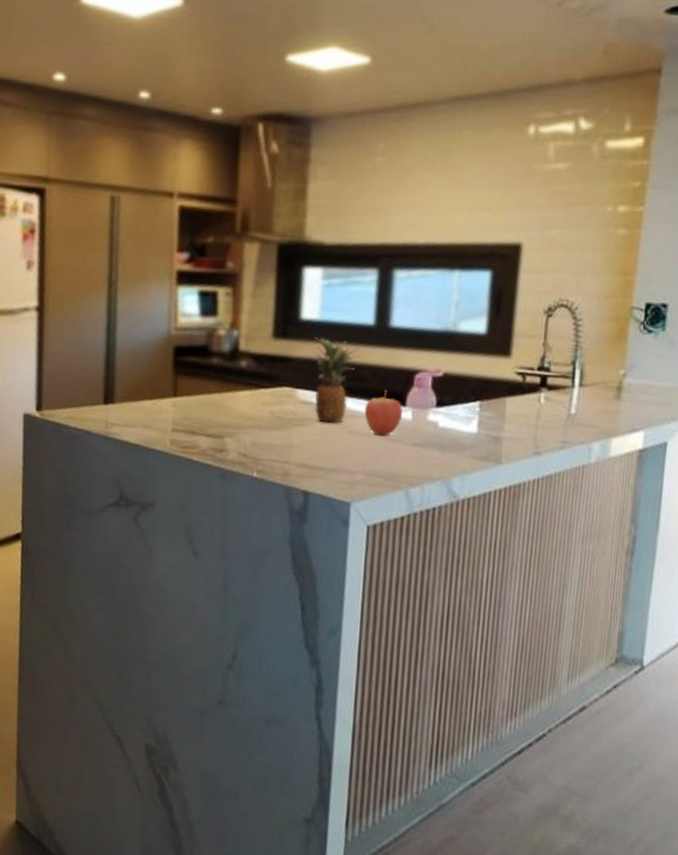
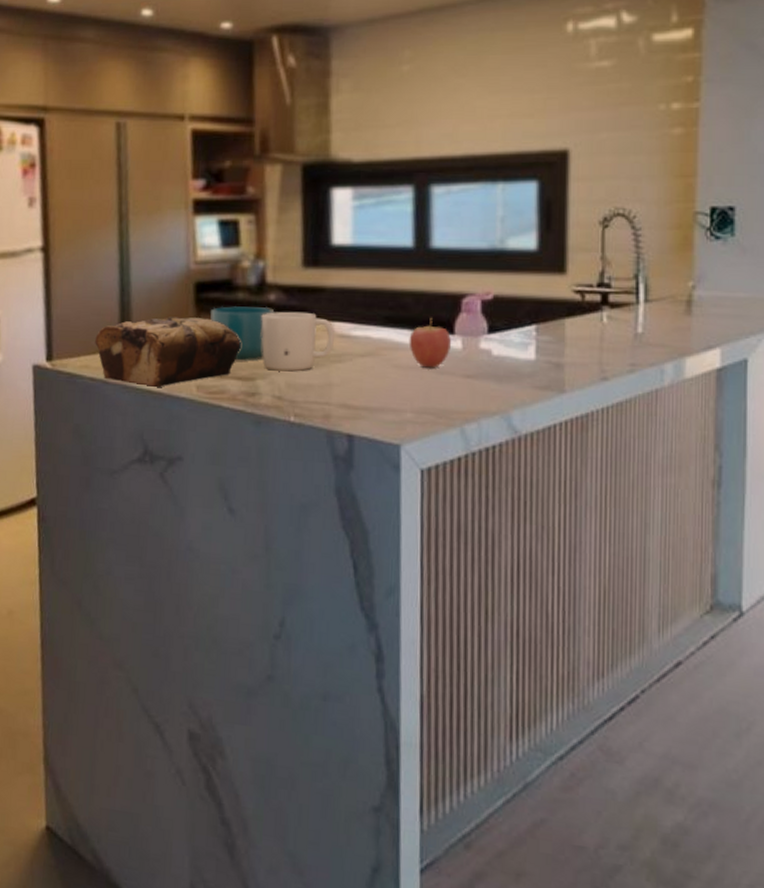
bread loaf: none [81,376,213,440] -> present [95,317,241,387]
cup: none [186,370,245,420] -> present [210,306,275,360]
mug: none [231,377,298,433] -> present [260,311,334,372]
fruit: present [314,337,362,424] -> none [348,264,402,358]

